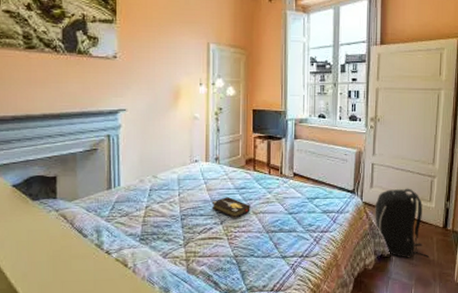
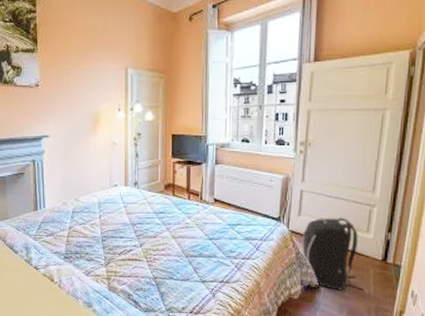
hardback book: present [211,197,250,219] -> none [131,221,169,243]

